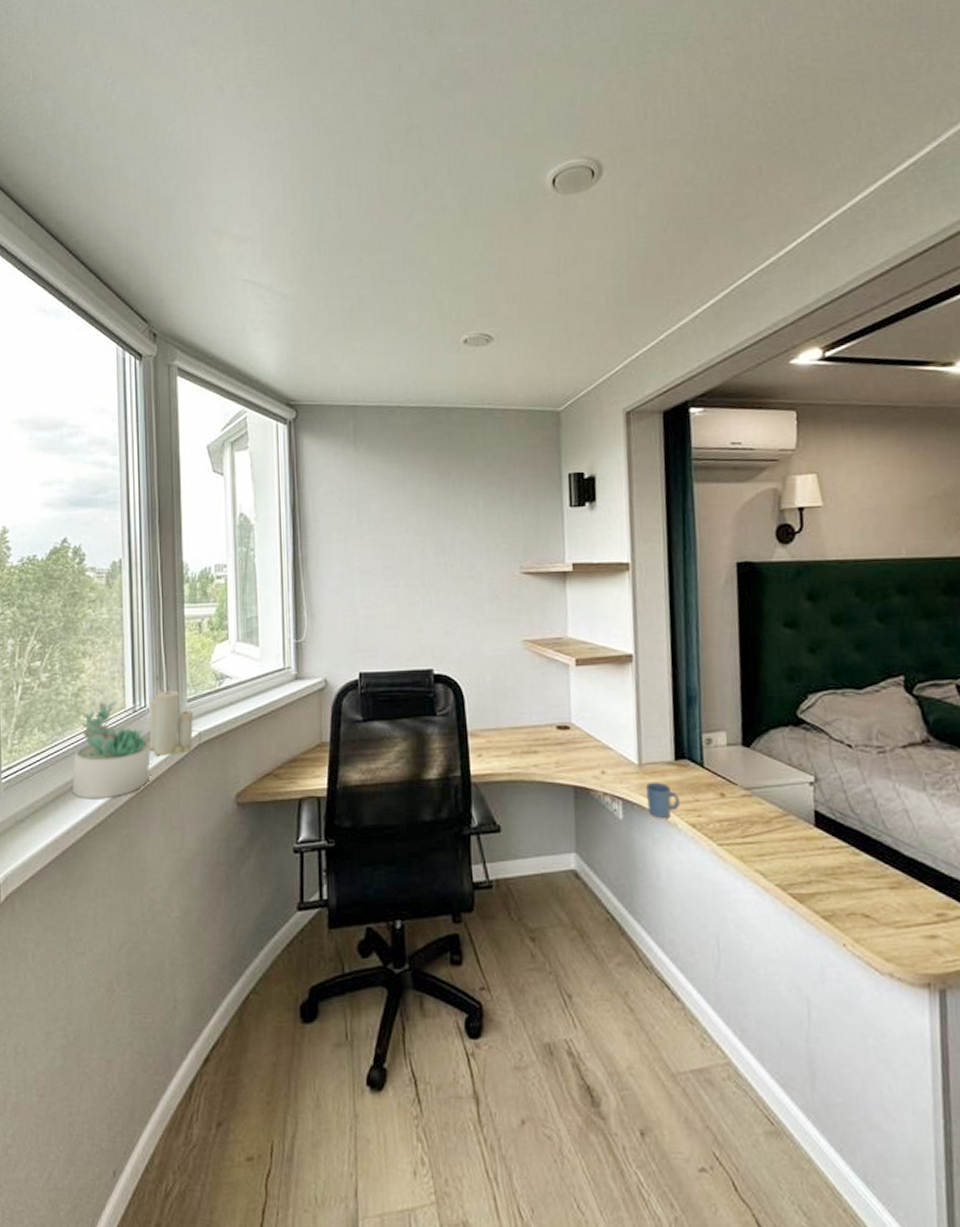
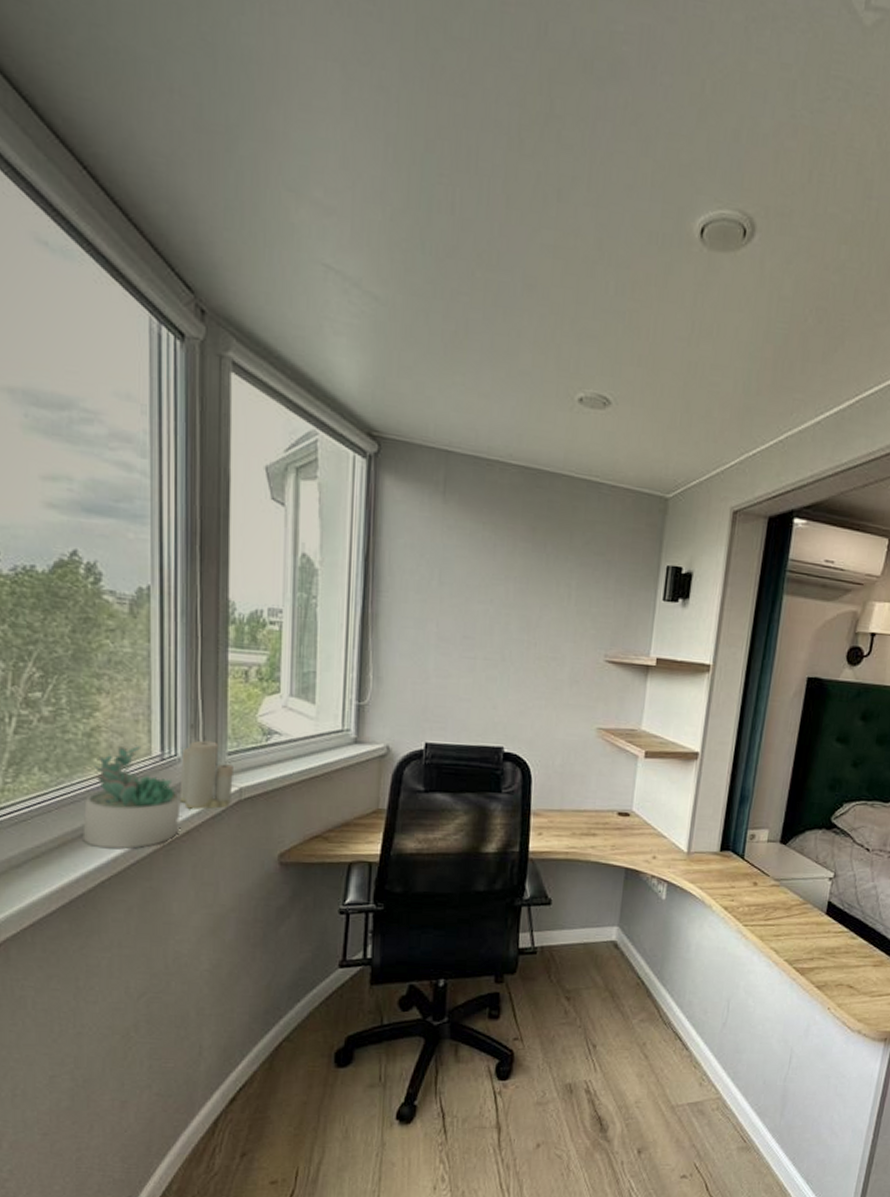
mug: present [645,782,680,819] -> none [689,868,718,902]

